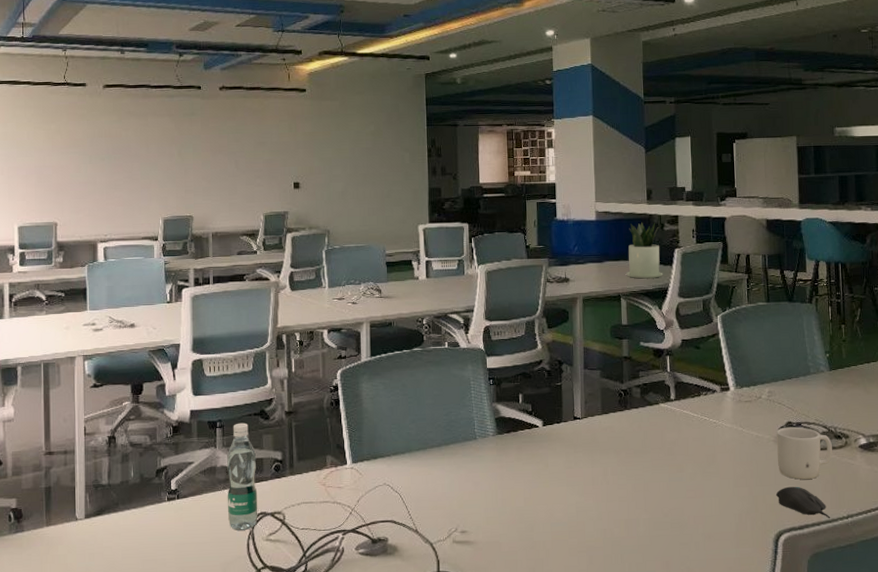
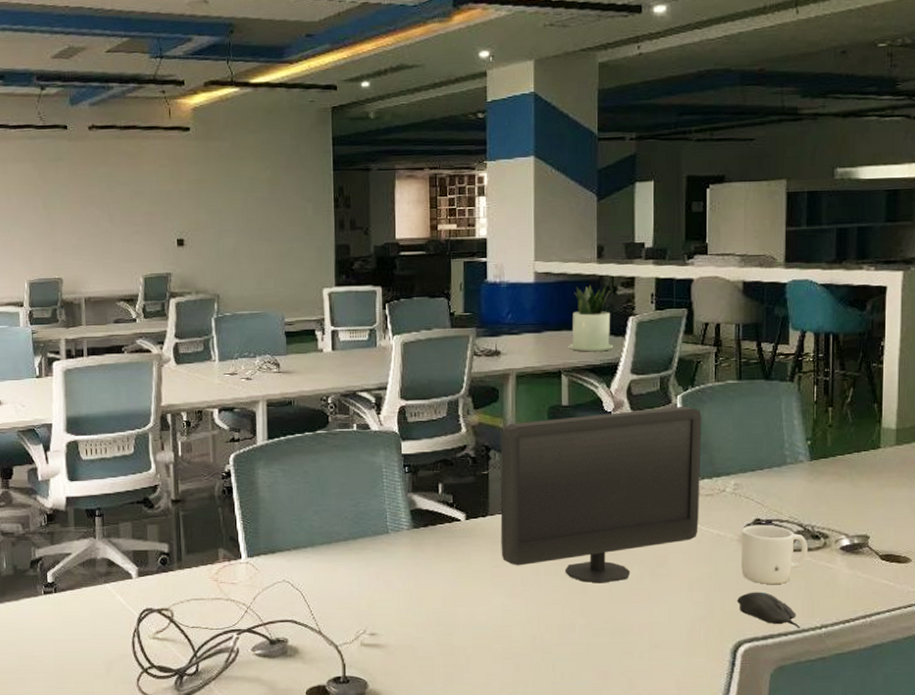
bottle: present [227,423,258,530] -> none [108,511,144,627]
computer monitor: none [571,324,741,482] -> present [500,405,702,583]

